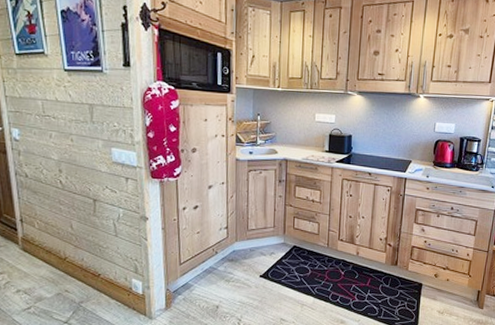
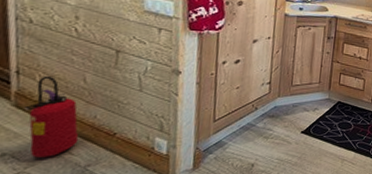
fire extinguisher: none [29,223,72,294] -> present [24,75,79,158]

